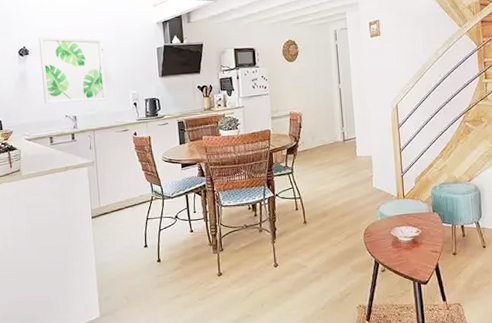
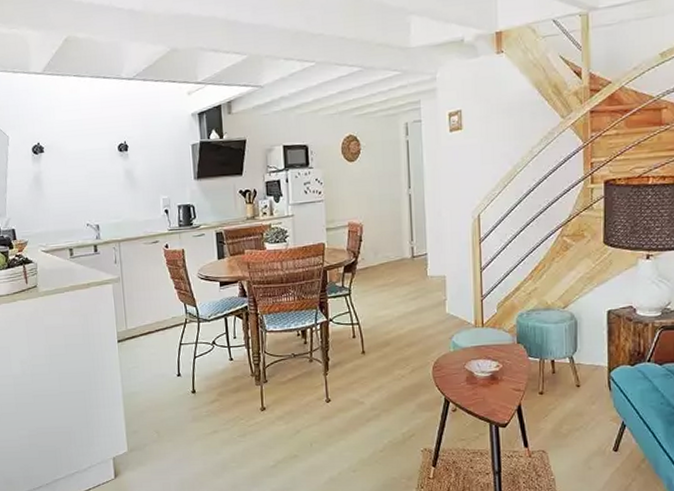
wall art: present [38,36,108,104] -> none [54,131,135,211]

